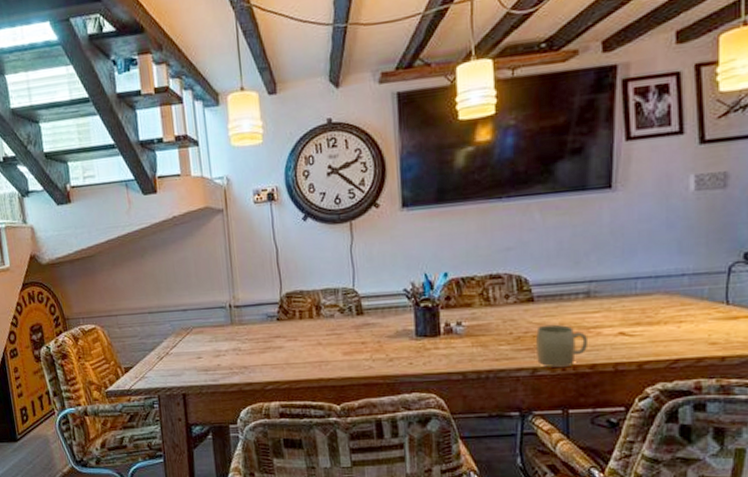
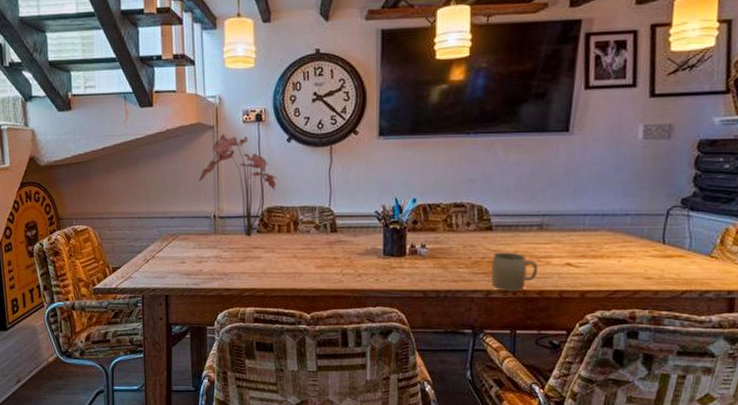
bouquet: none [210,216,295,326] -> present [198,133,276,237]

